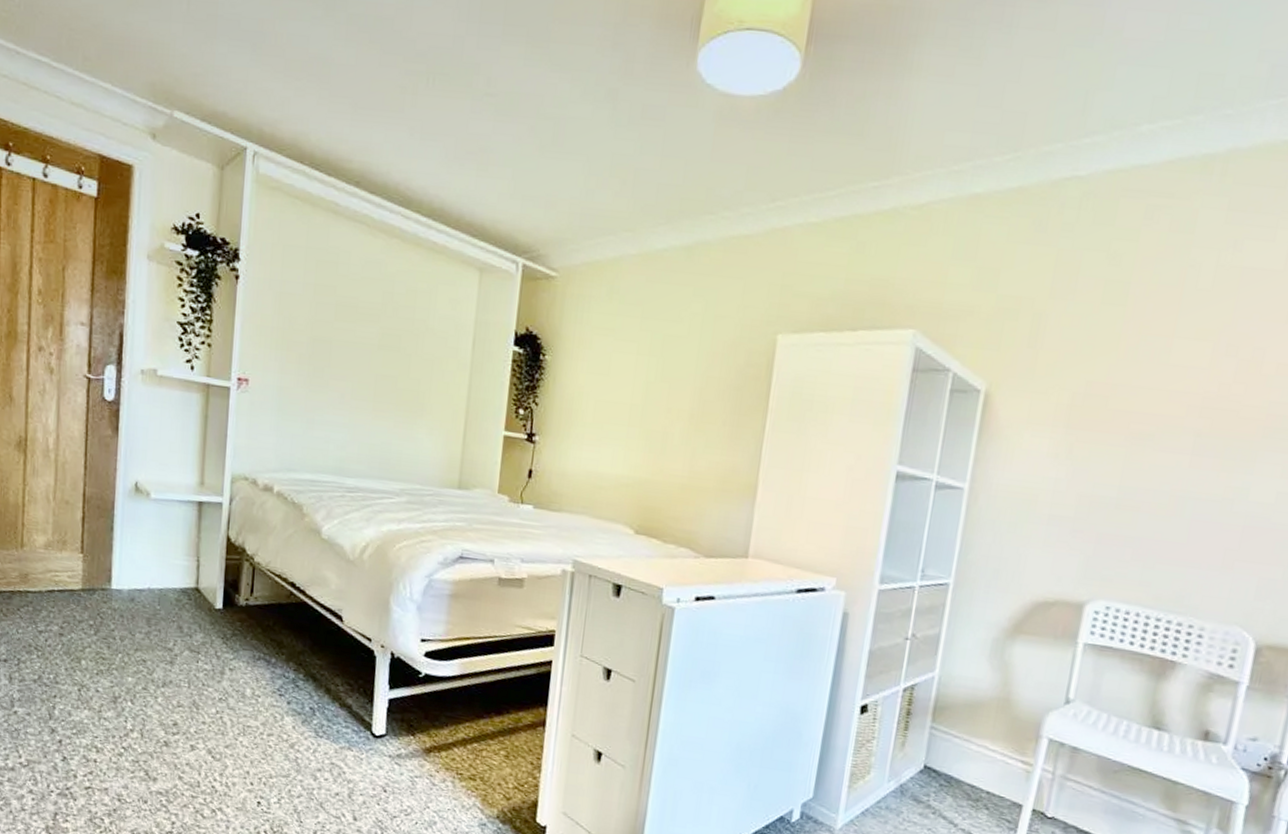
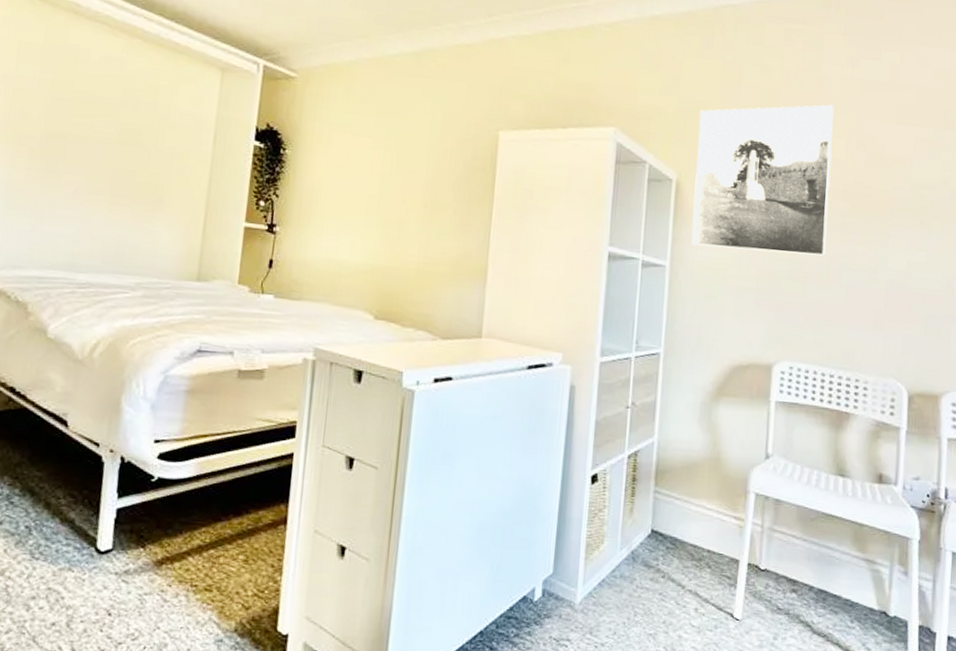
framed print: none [998,299,1202,483] -> present [691,104,834,256]

